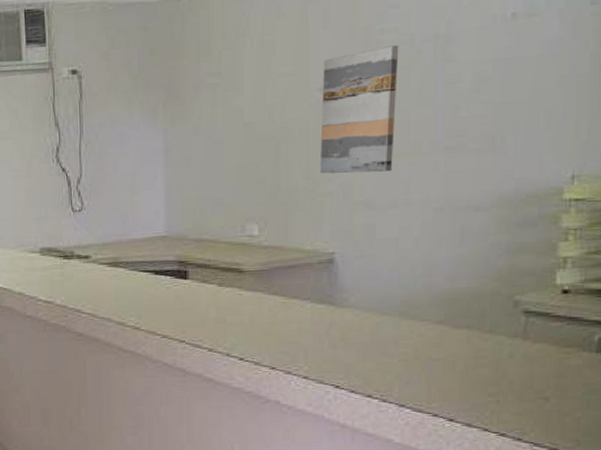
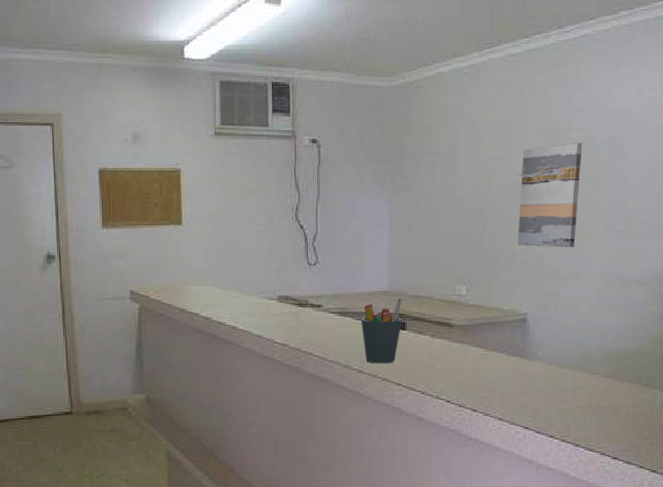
pen holder: none [134,242,184,319] -> present [360,298,403,364]

